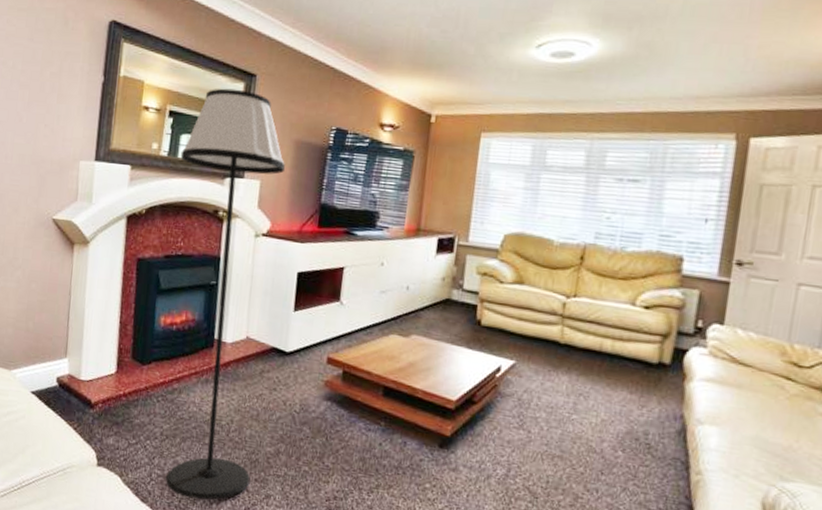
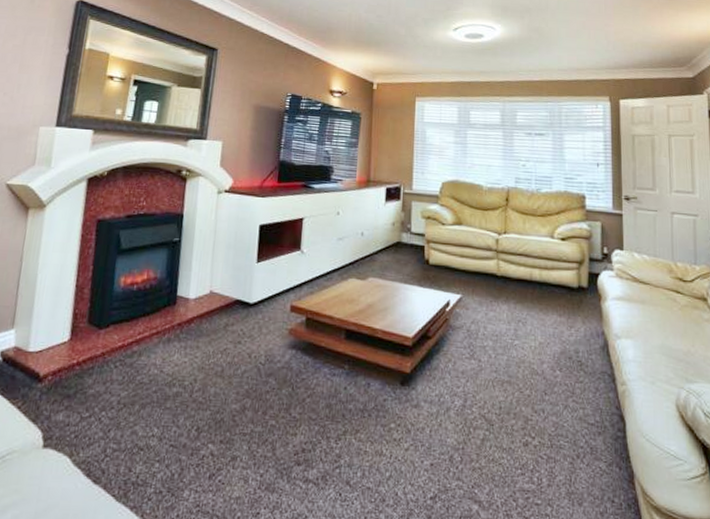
floor lamp: present [166,88,286,500] -> none [122,60,246,472]

